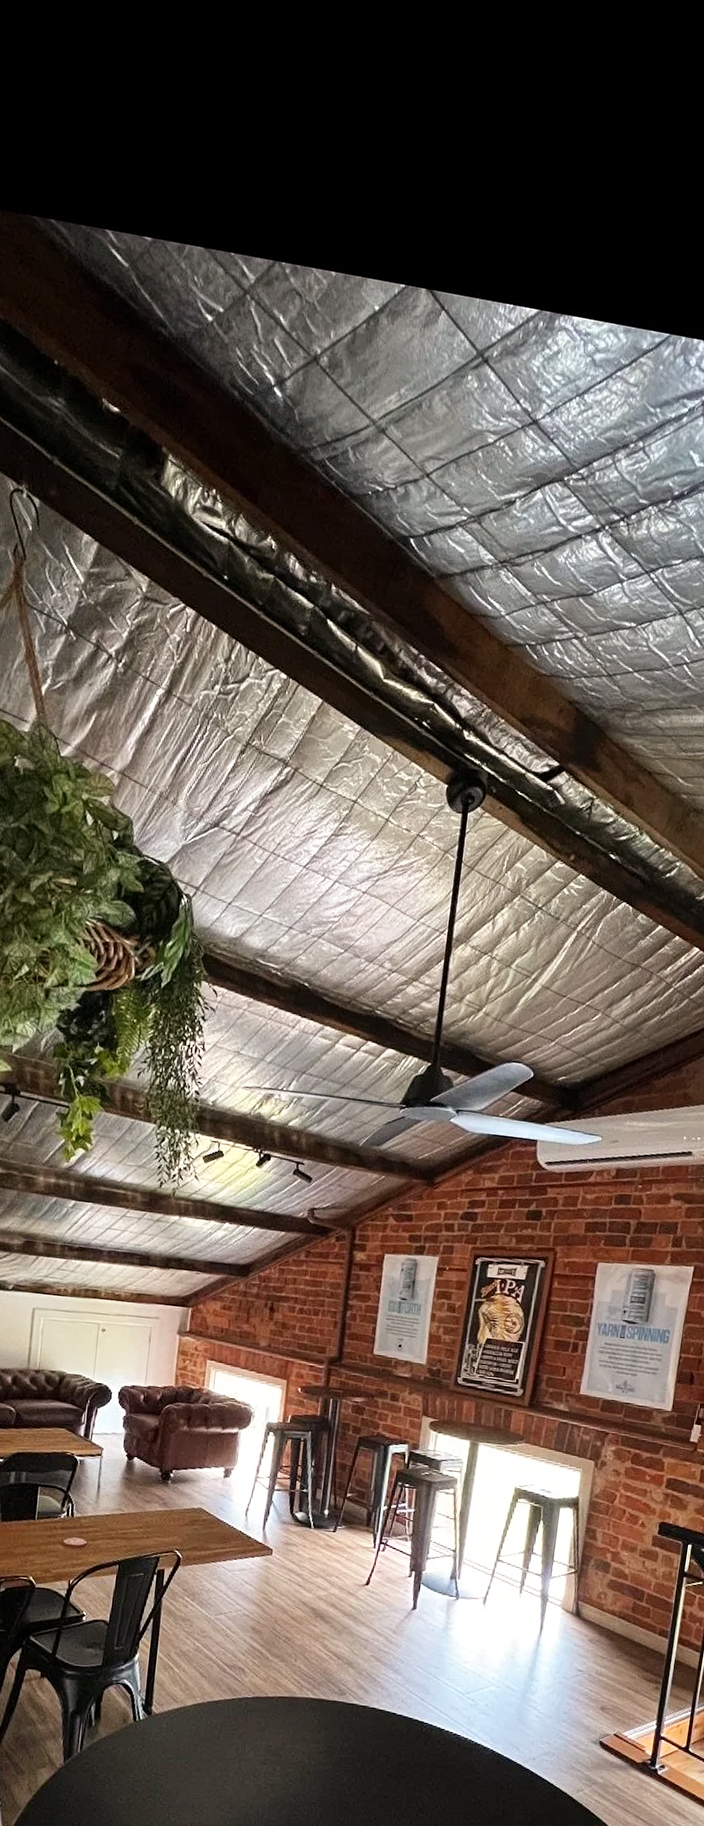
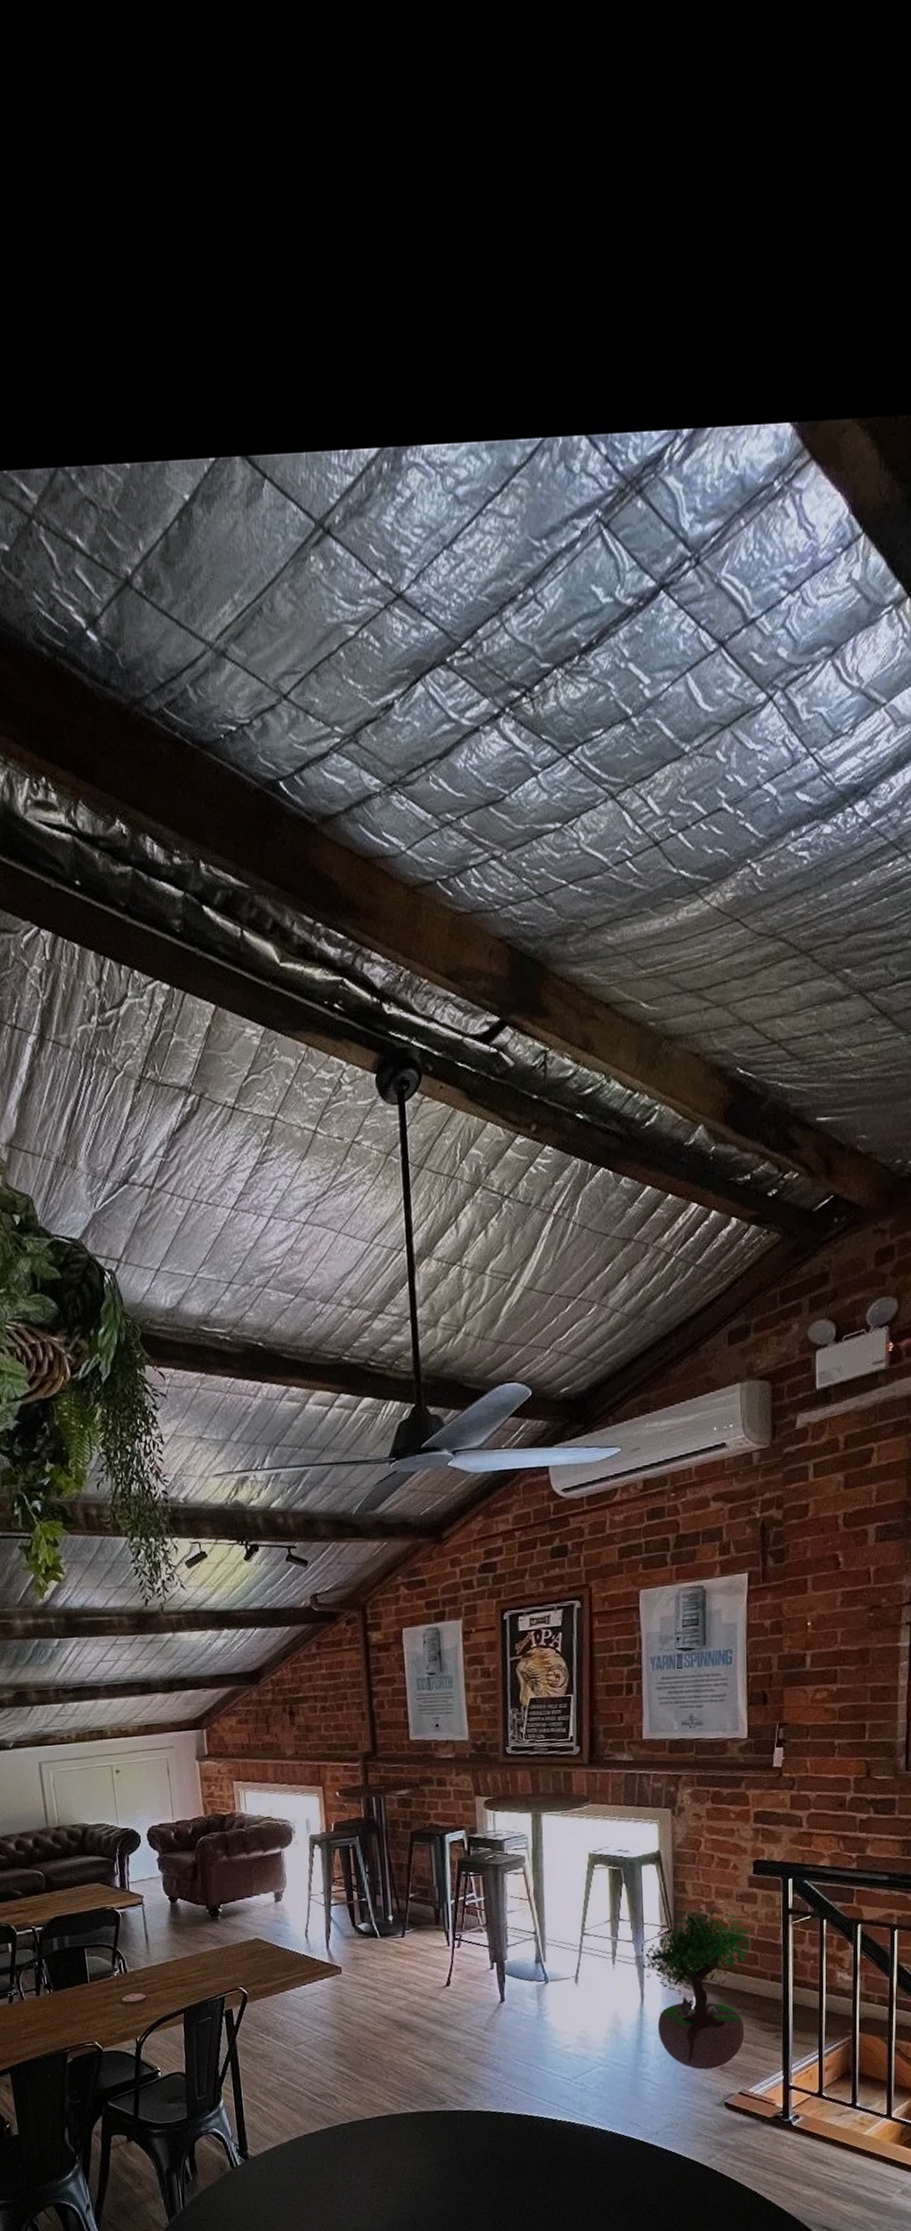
potted tree: none [542,1545,654,1707] -> present [637,1899,758,2070]

